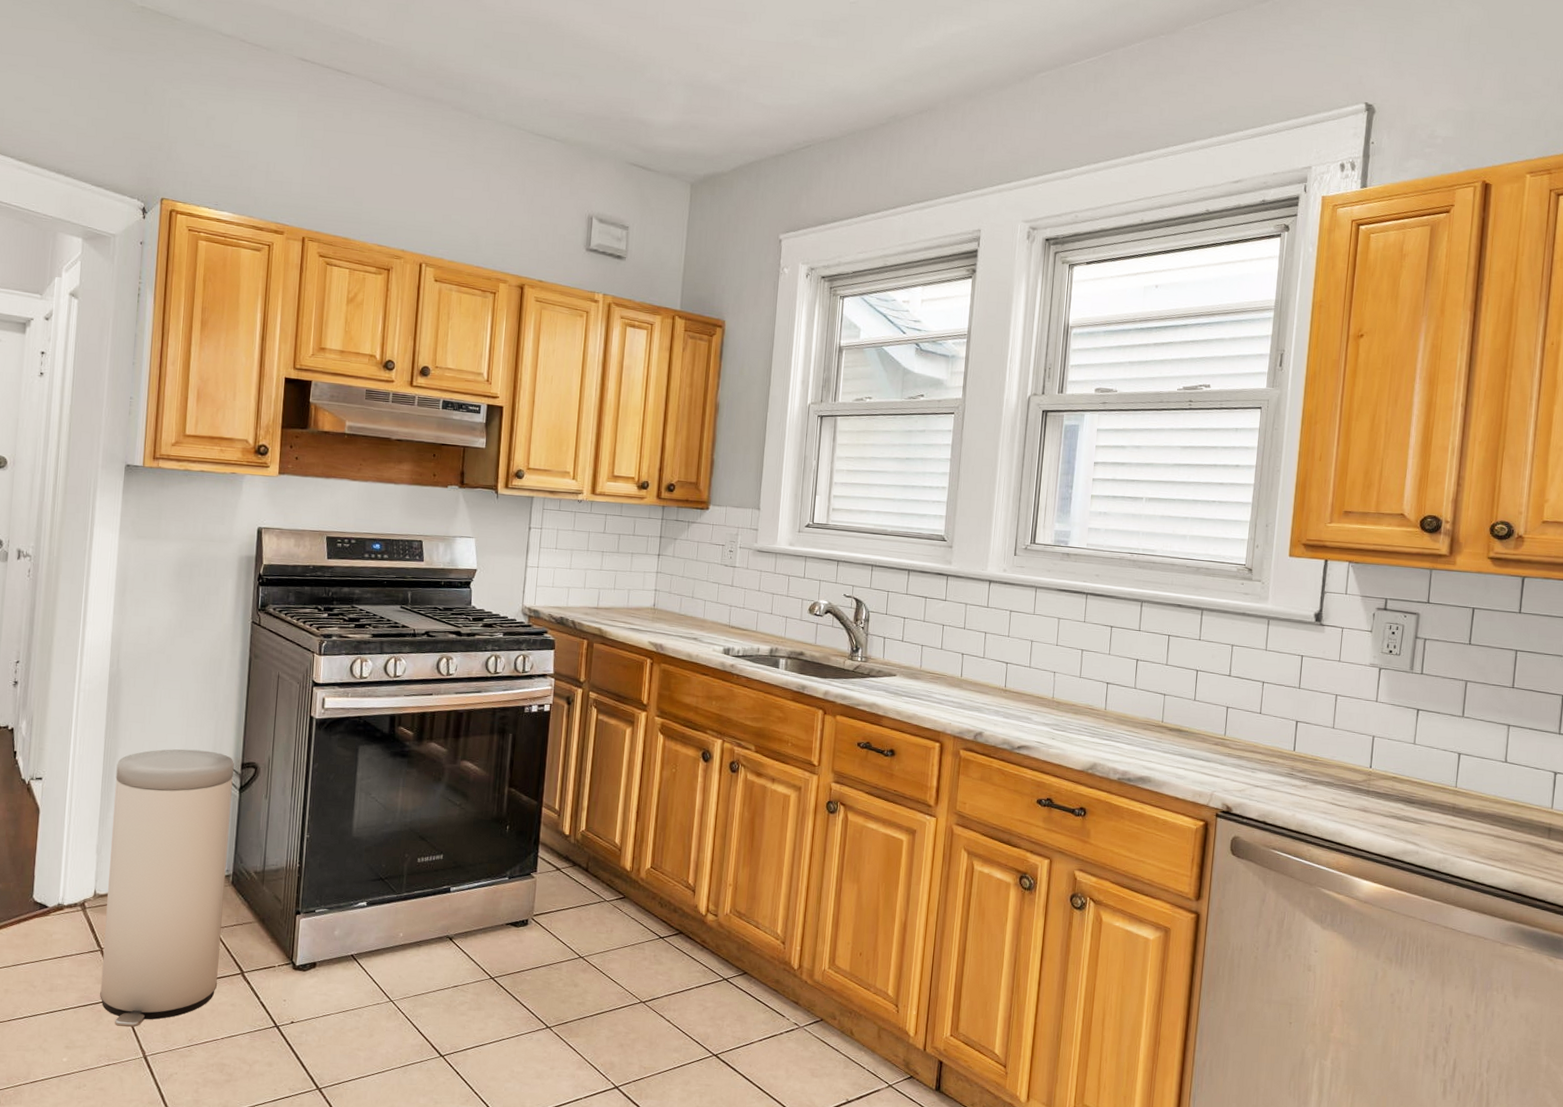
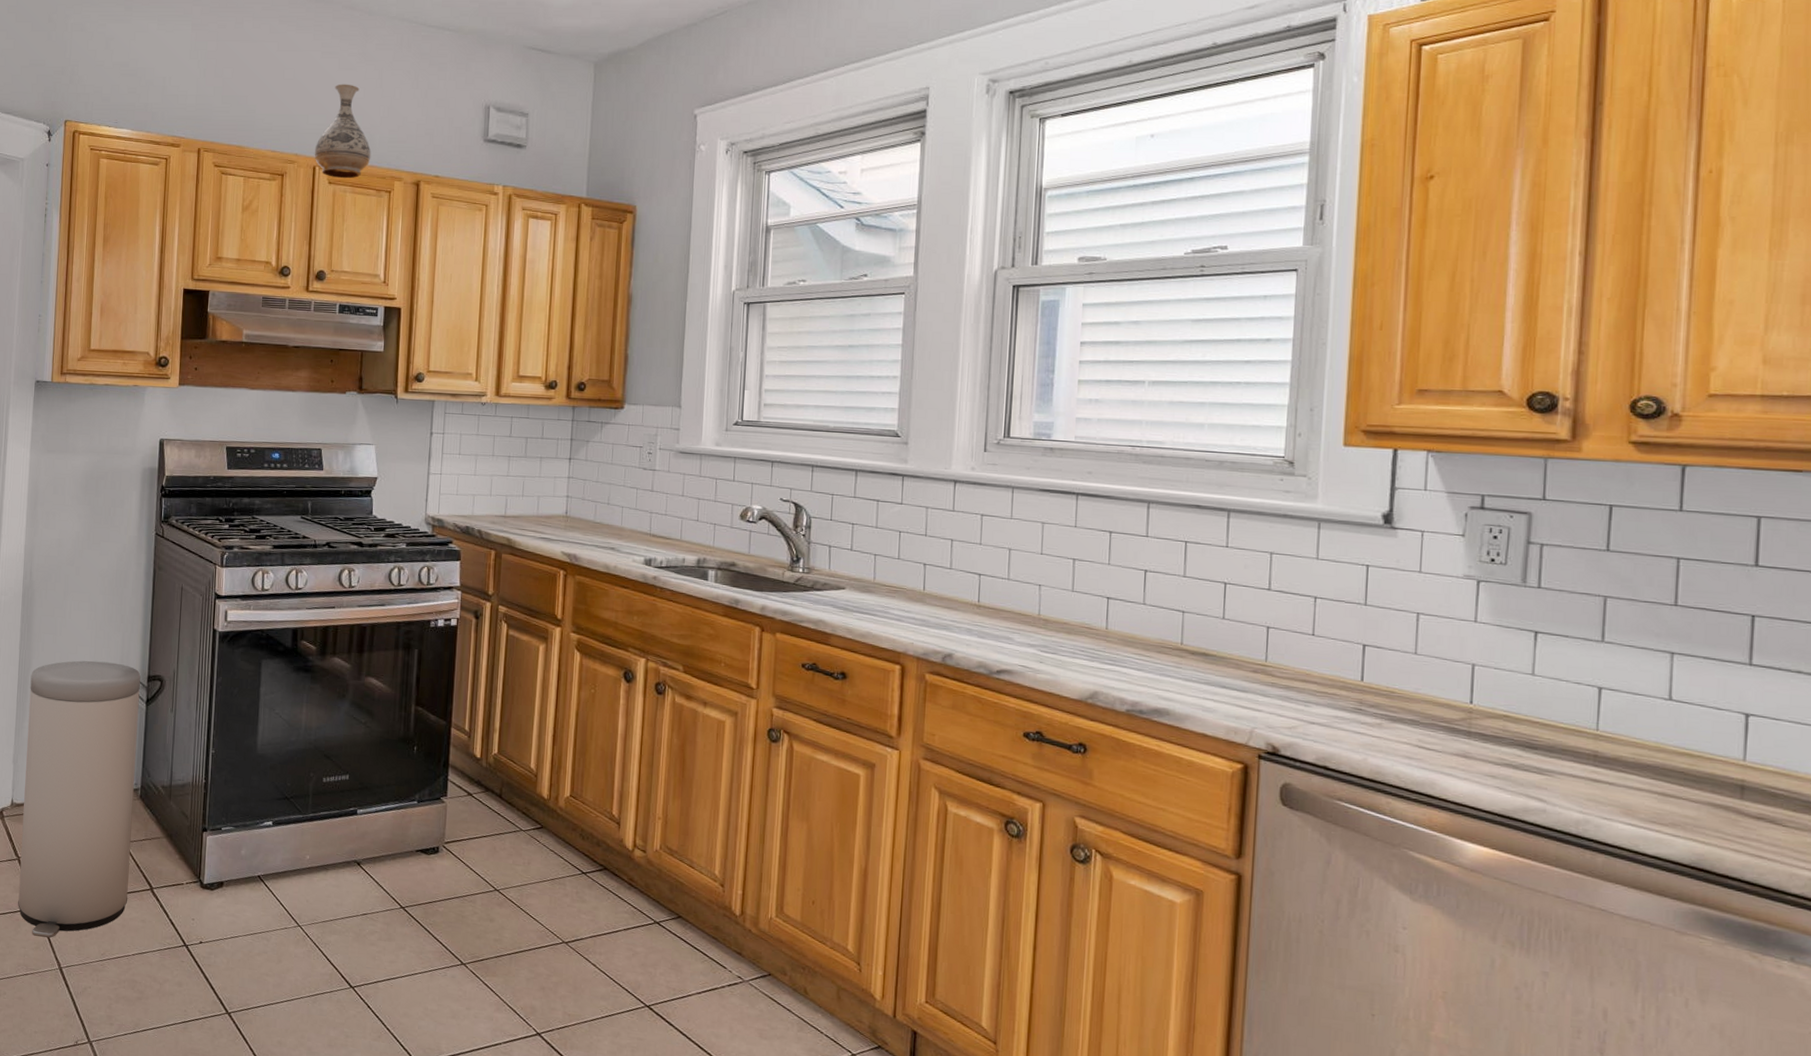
vase: none [420,183,478,278] -> present [314,84,372,179]

